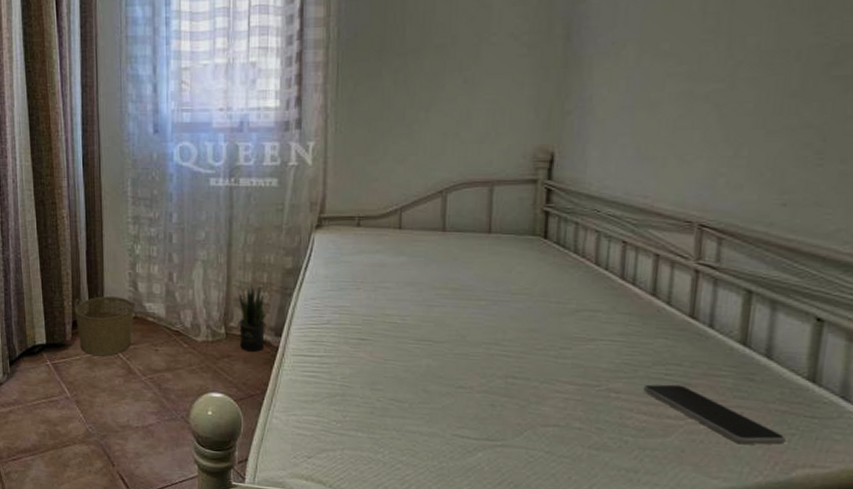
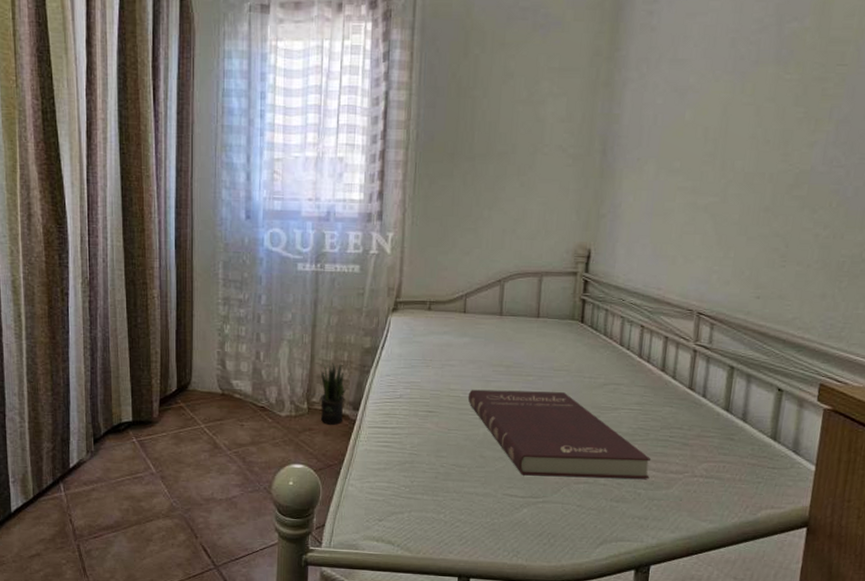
basket: present [74,296,135,356] -> none [162,374,223,432]
book: none [406,315,641,425] -> present [467,389,651,479]
mobile phone: present [642,384,786,445] -> none [653,445,755,493]

